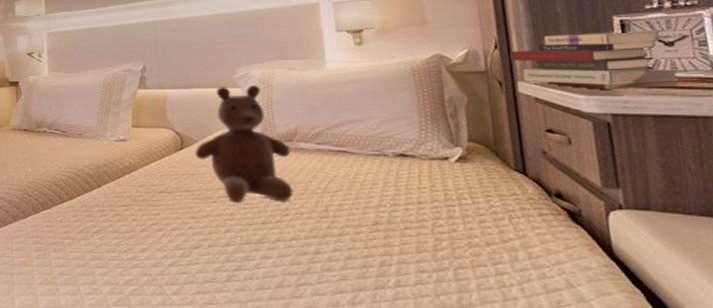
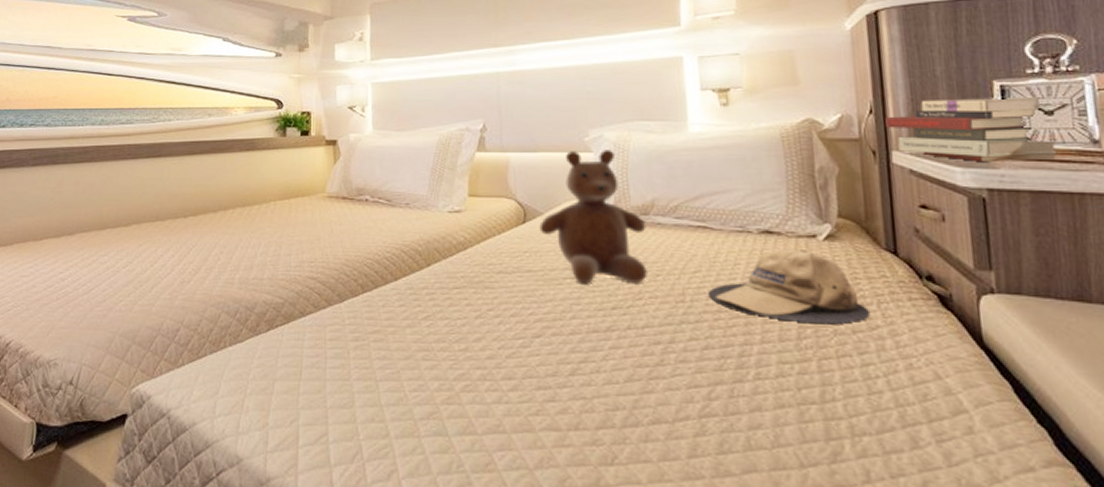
baseball cap: none [349,170,502,237] -> present [708,249,870,324]

